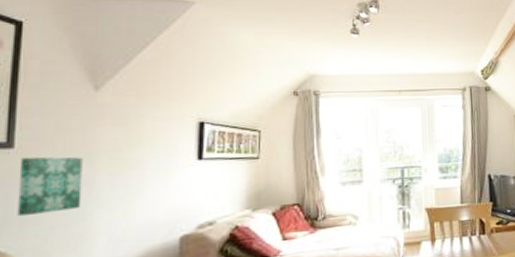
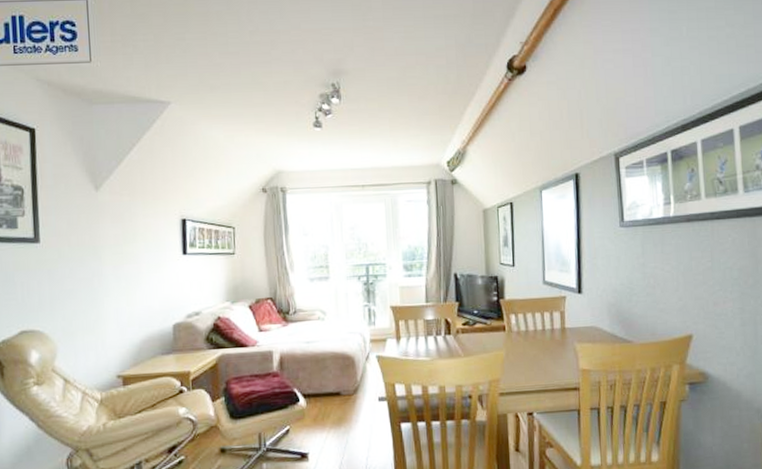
wall art: present [17,156,83,217] -> none [45,250,94,302]

